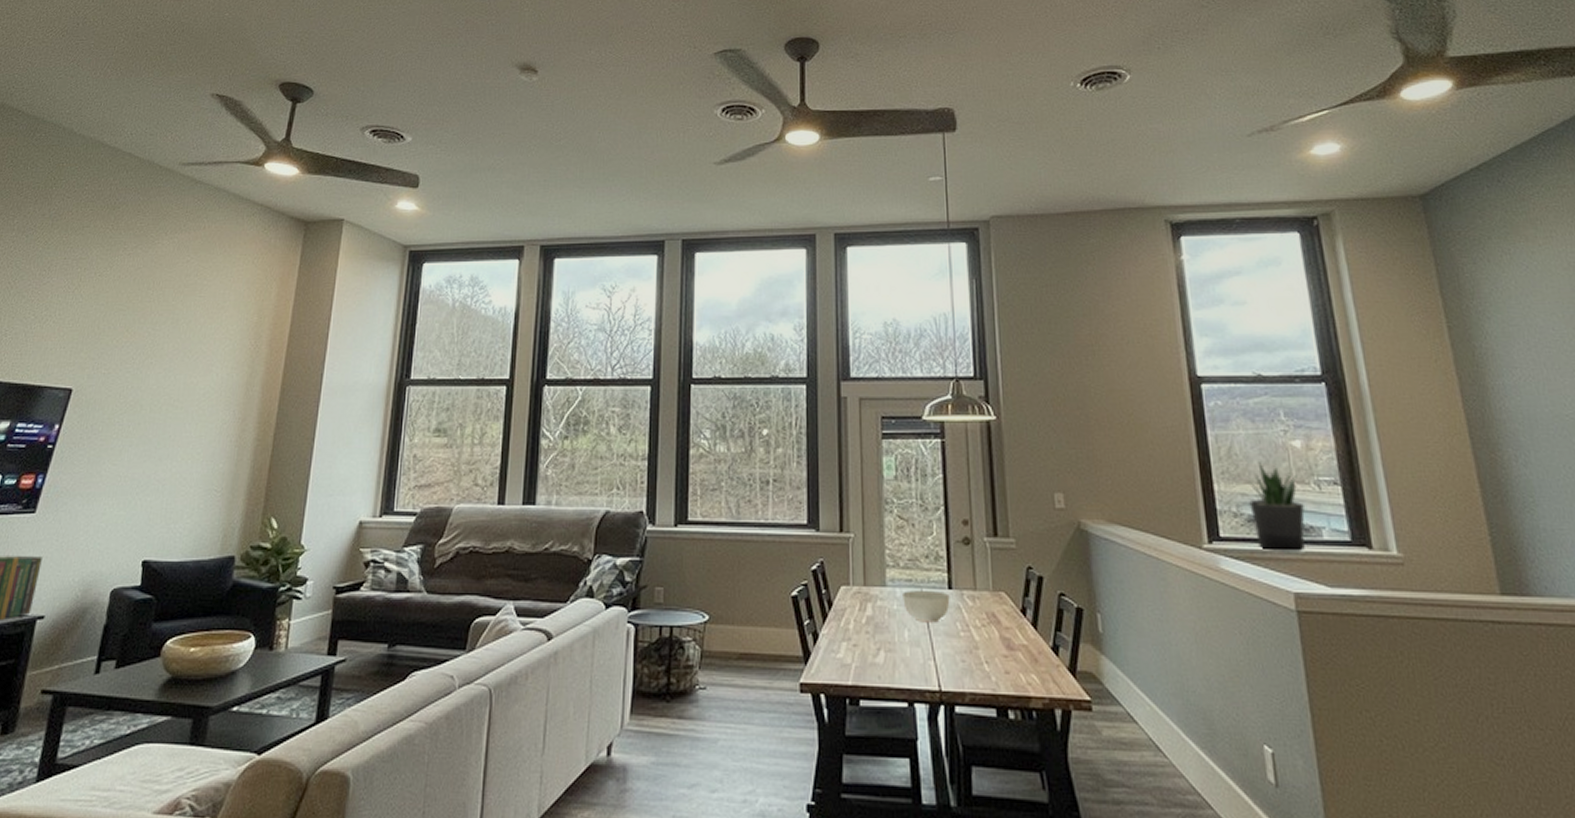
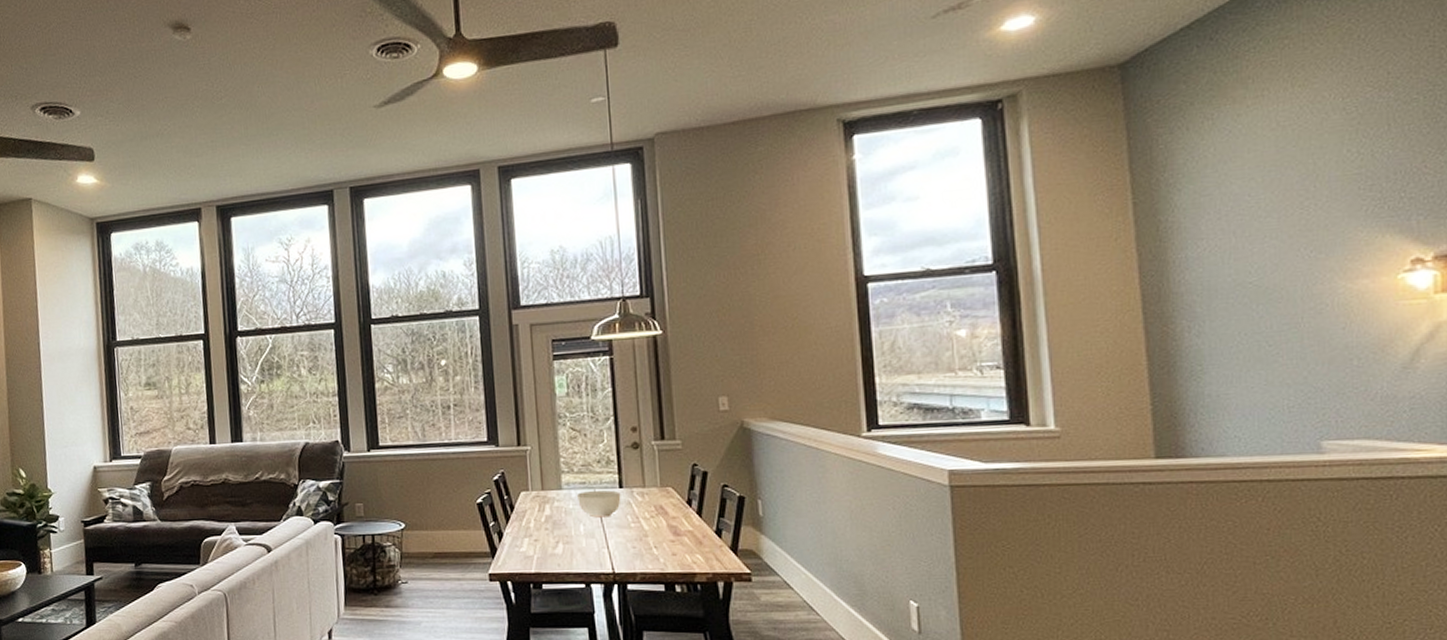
planter: present [1249,462,1305,553] -> none [910,353,965,435]

